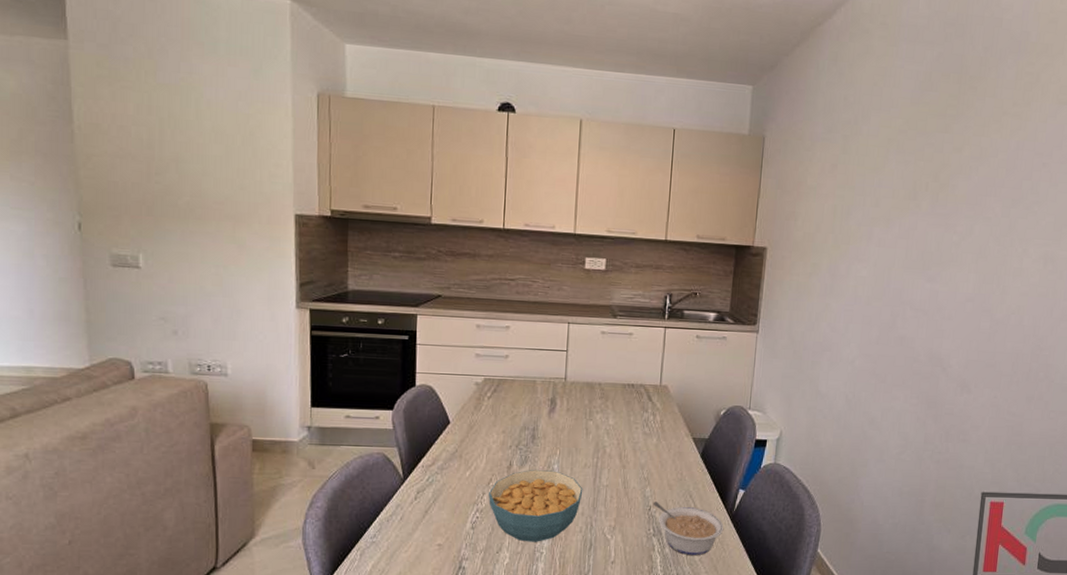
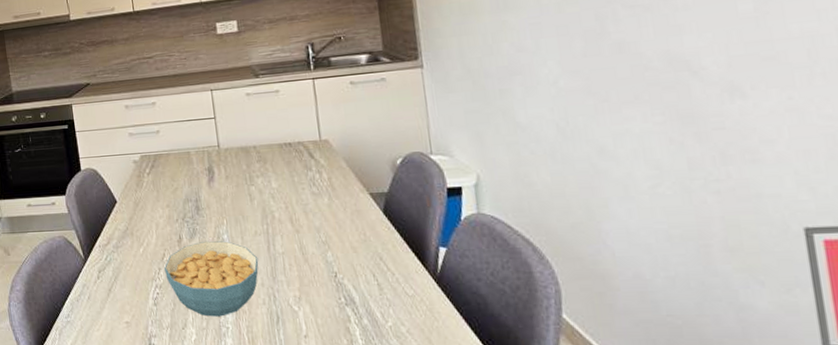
legume: present [652,502,724,556] -> none [338,267,431,327]

